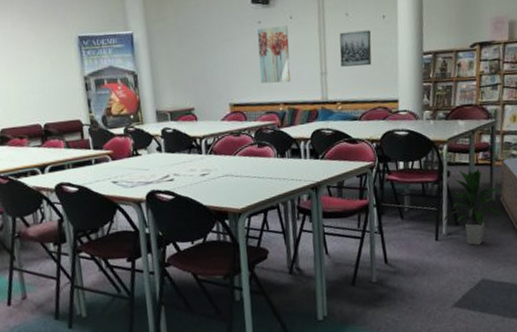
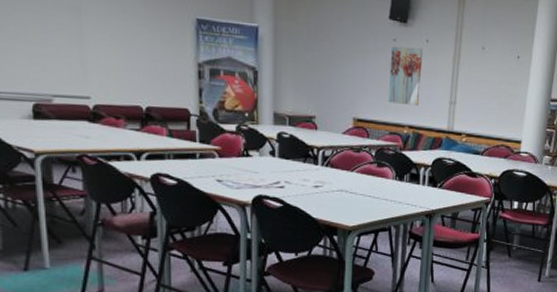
wall art: present [339,30,372,67] -> none [471,65,505,103]

